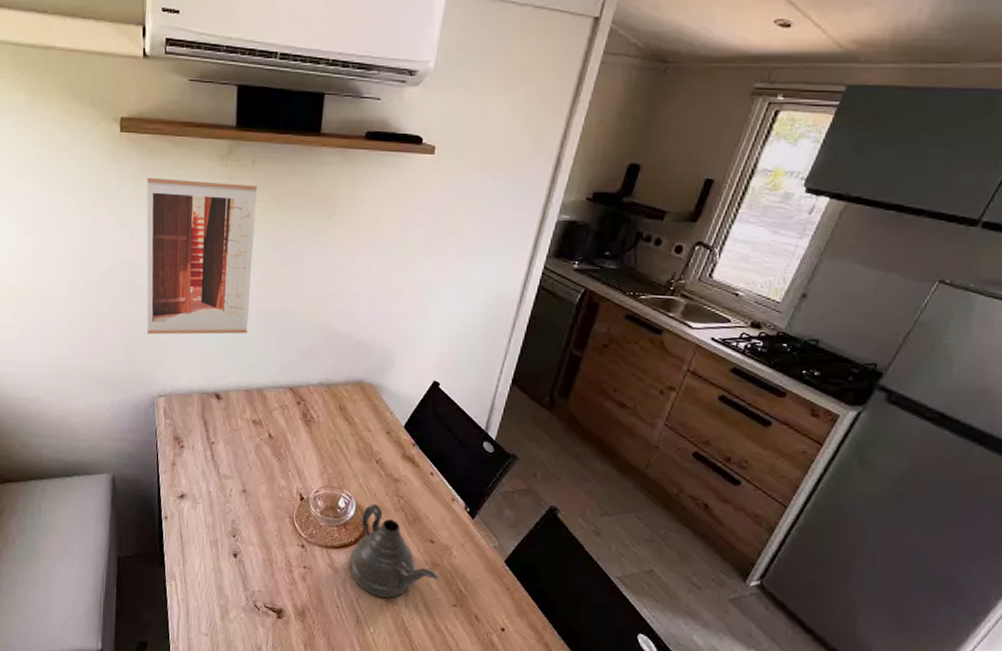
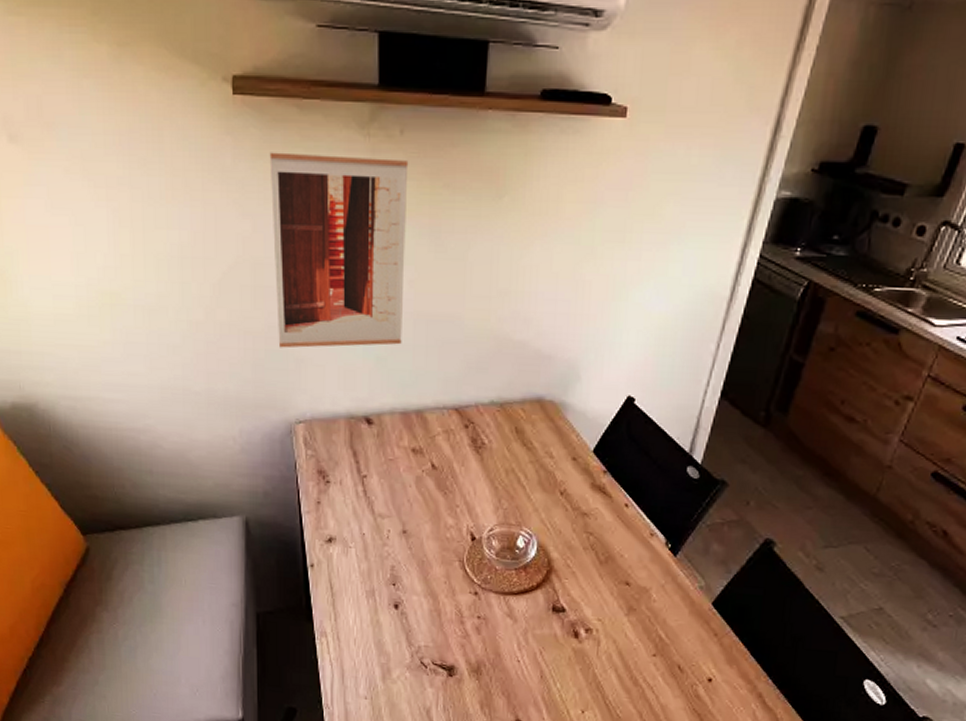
teapot: present [350,503,439,598] -> none [532,542,636,649]

